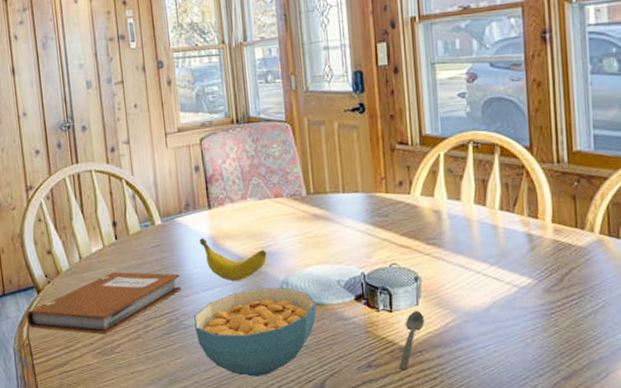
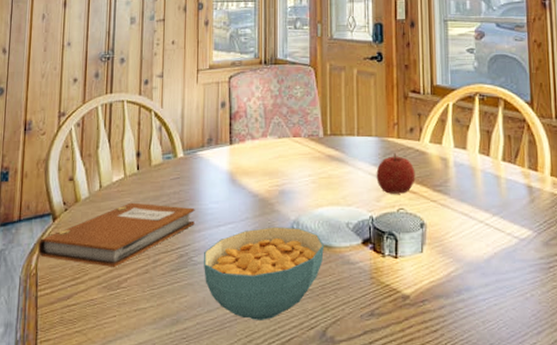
banana: present [199,238,267,282] -> none [218,173,281,219]
fruit: none [365,208,407,250] -> present [376,153,416,194]
spoon: present [399,311,425,370] -> none [401,258,428,321]

